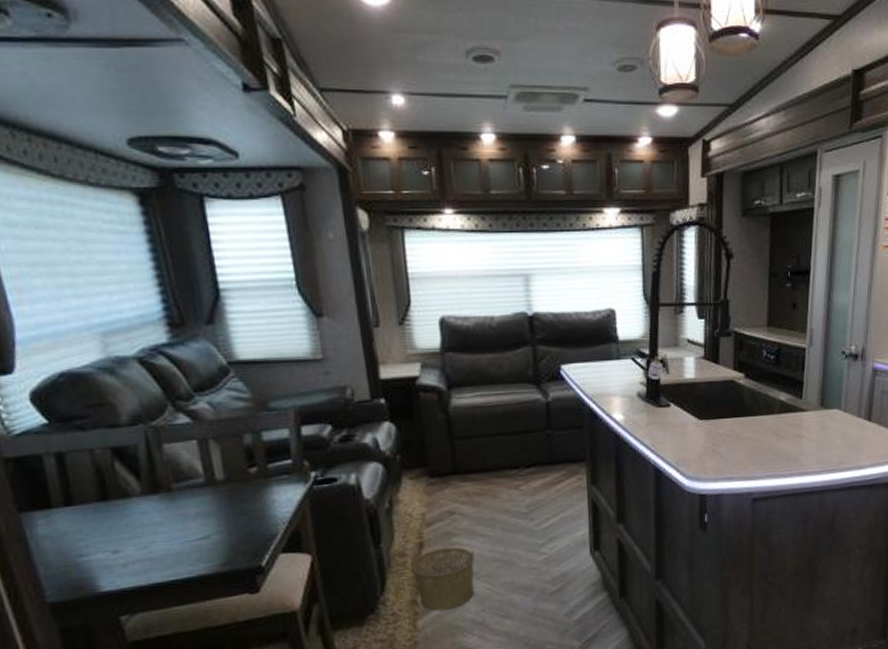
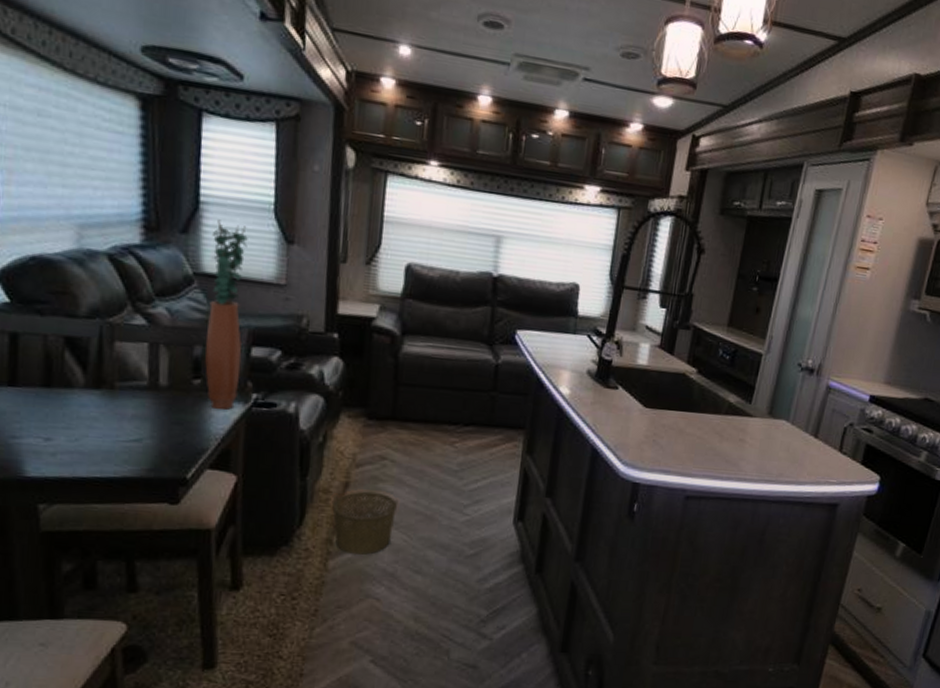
vase: none [238,304,296,495] -> present [204,219,248,411]

